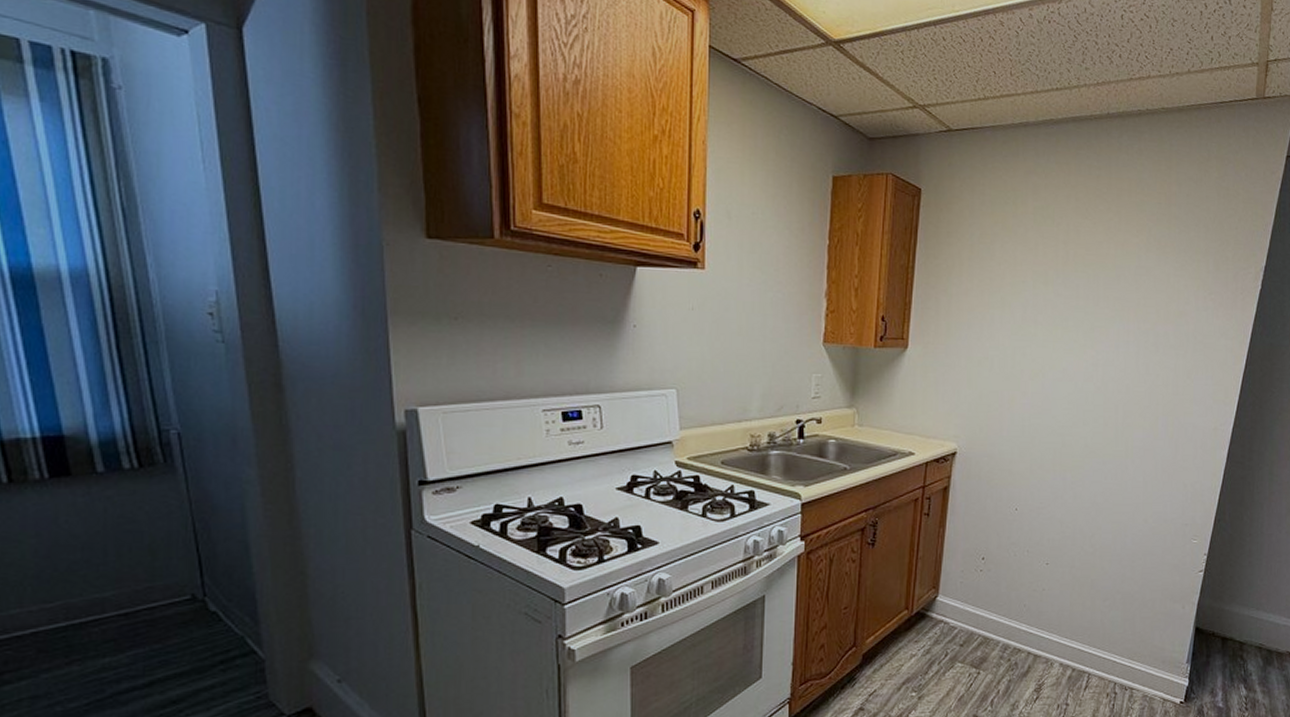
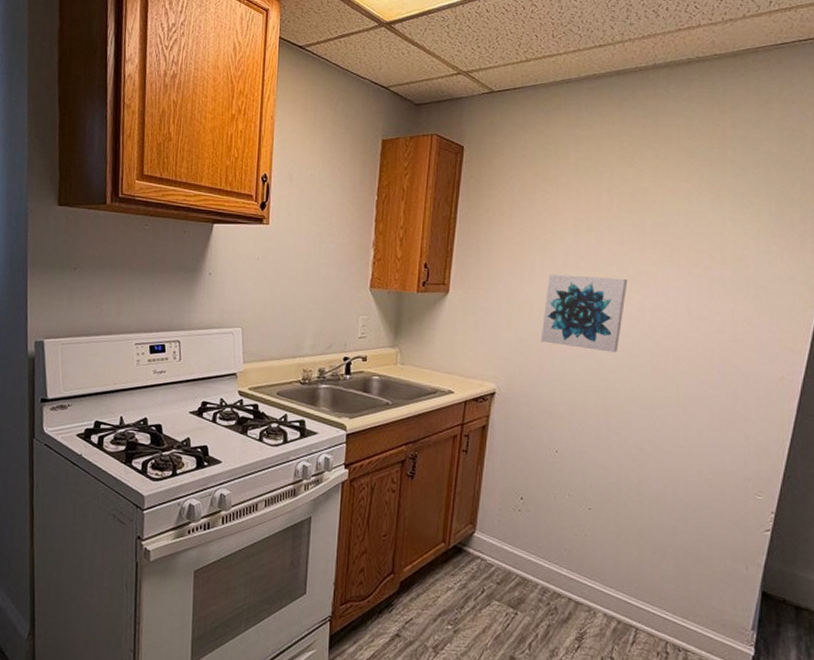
wall art: none [1000,328,1083,408] -> present [540,274,628,352]

